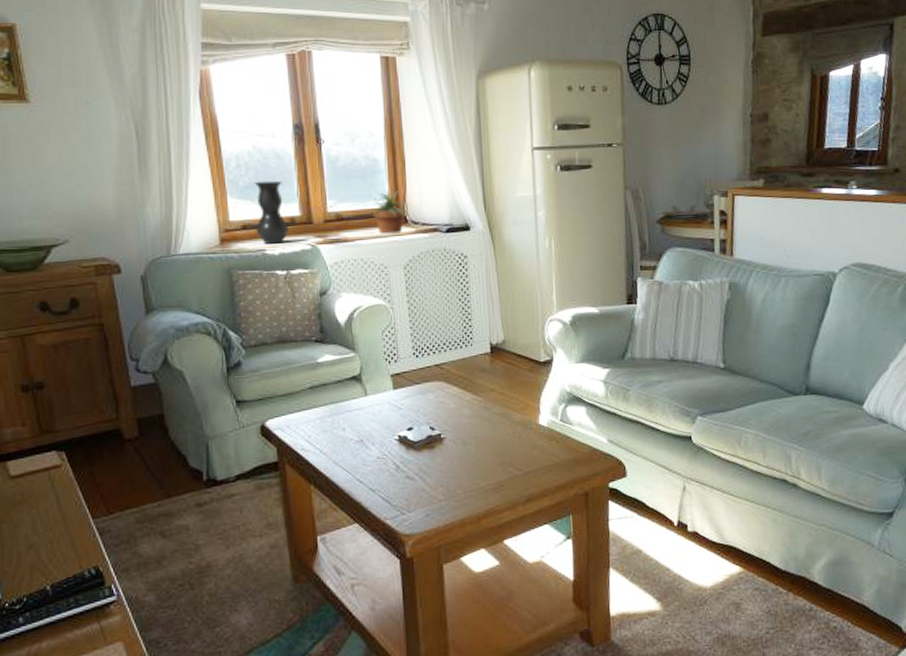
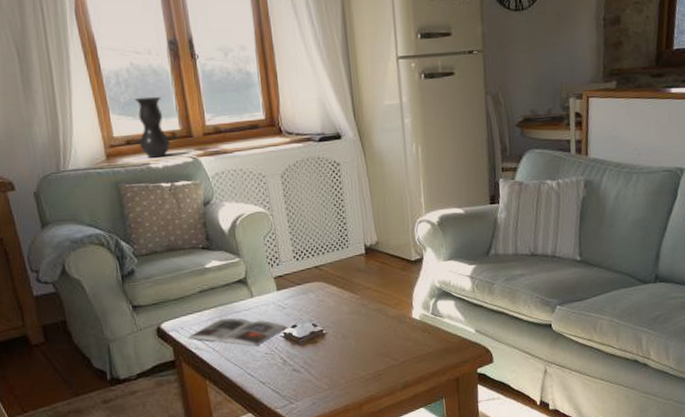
magazine: none [293,417,402,450] -> present [187,318,287,347]
potted plant: present [369,190,411,235] -> none [245,102,284,146]

